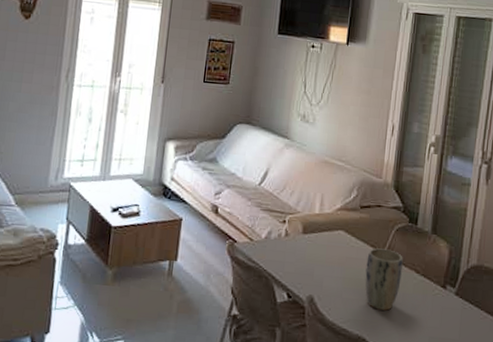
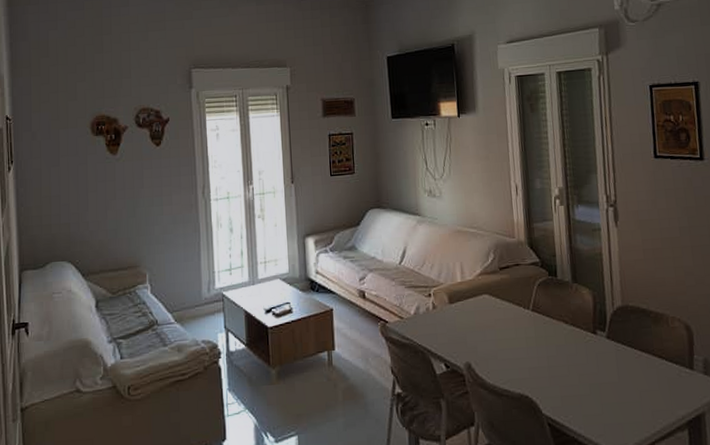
plant pot: present [365,248,403,311] -> none [515,305,552,366]

